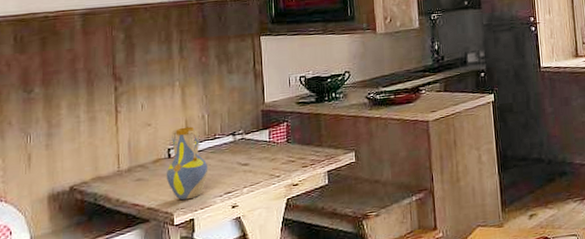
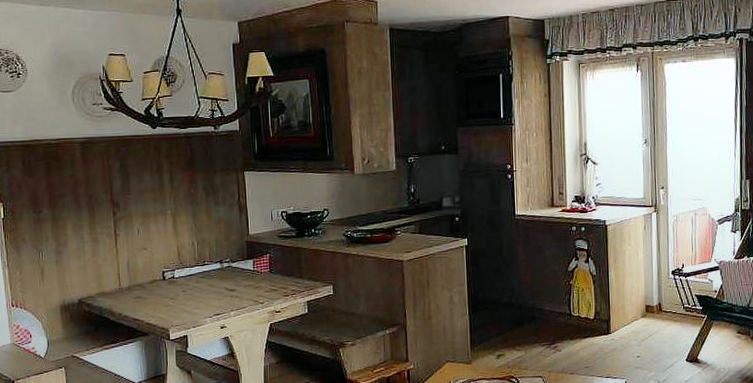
vase: present [166,126,209,201] -> none [161,252,199,319]

